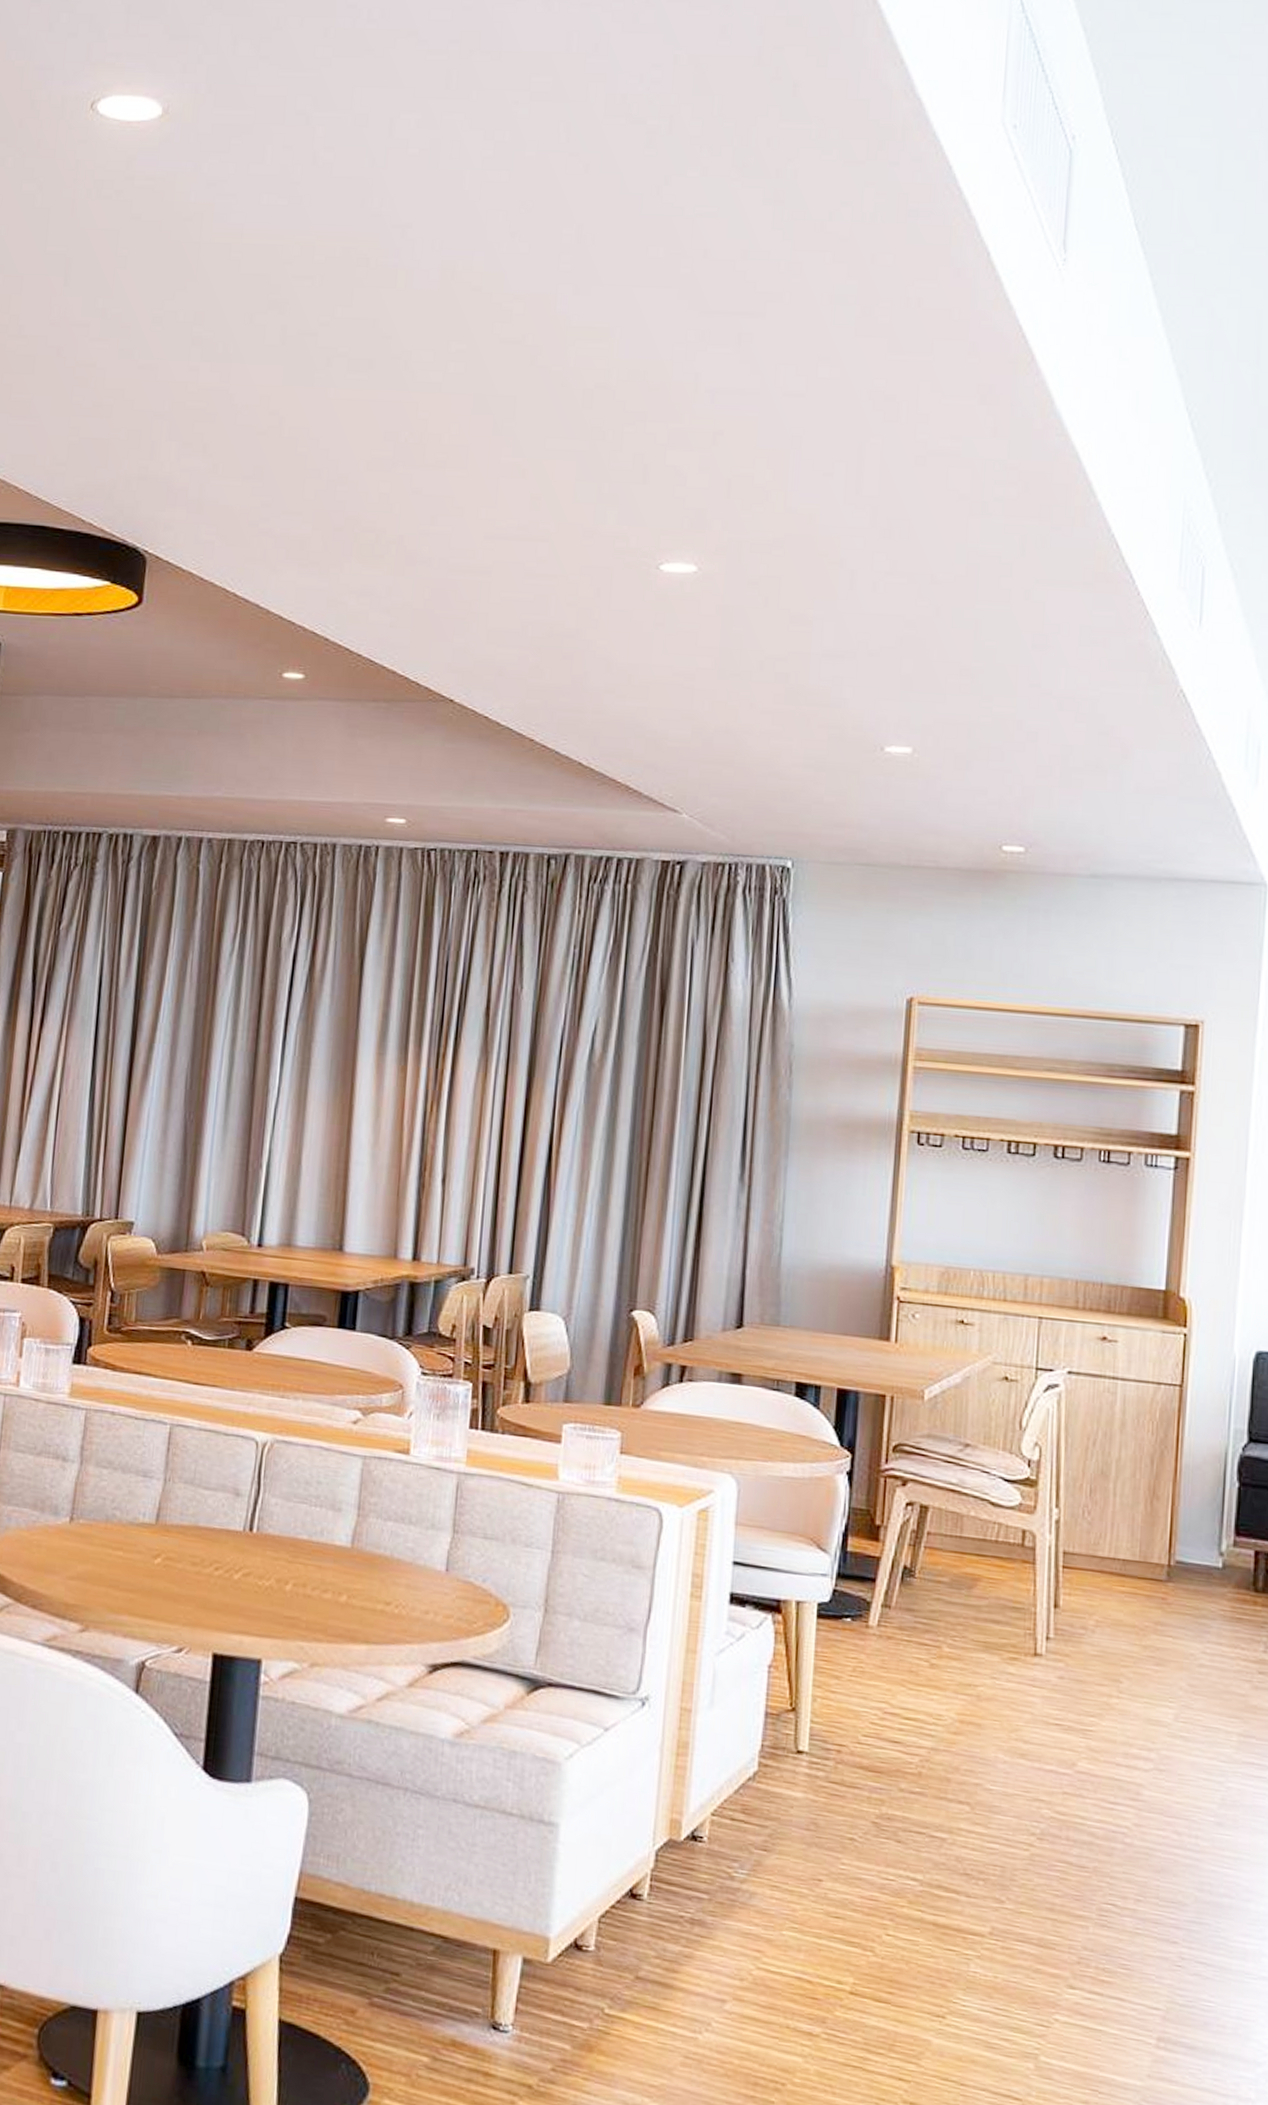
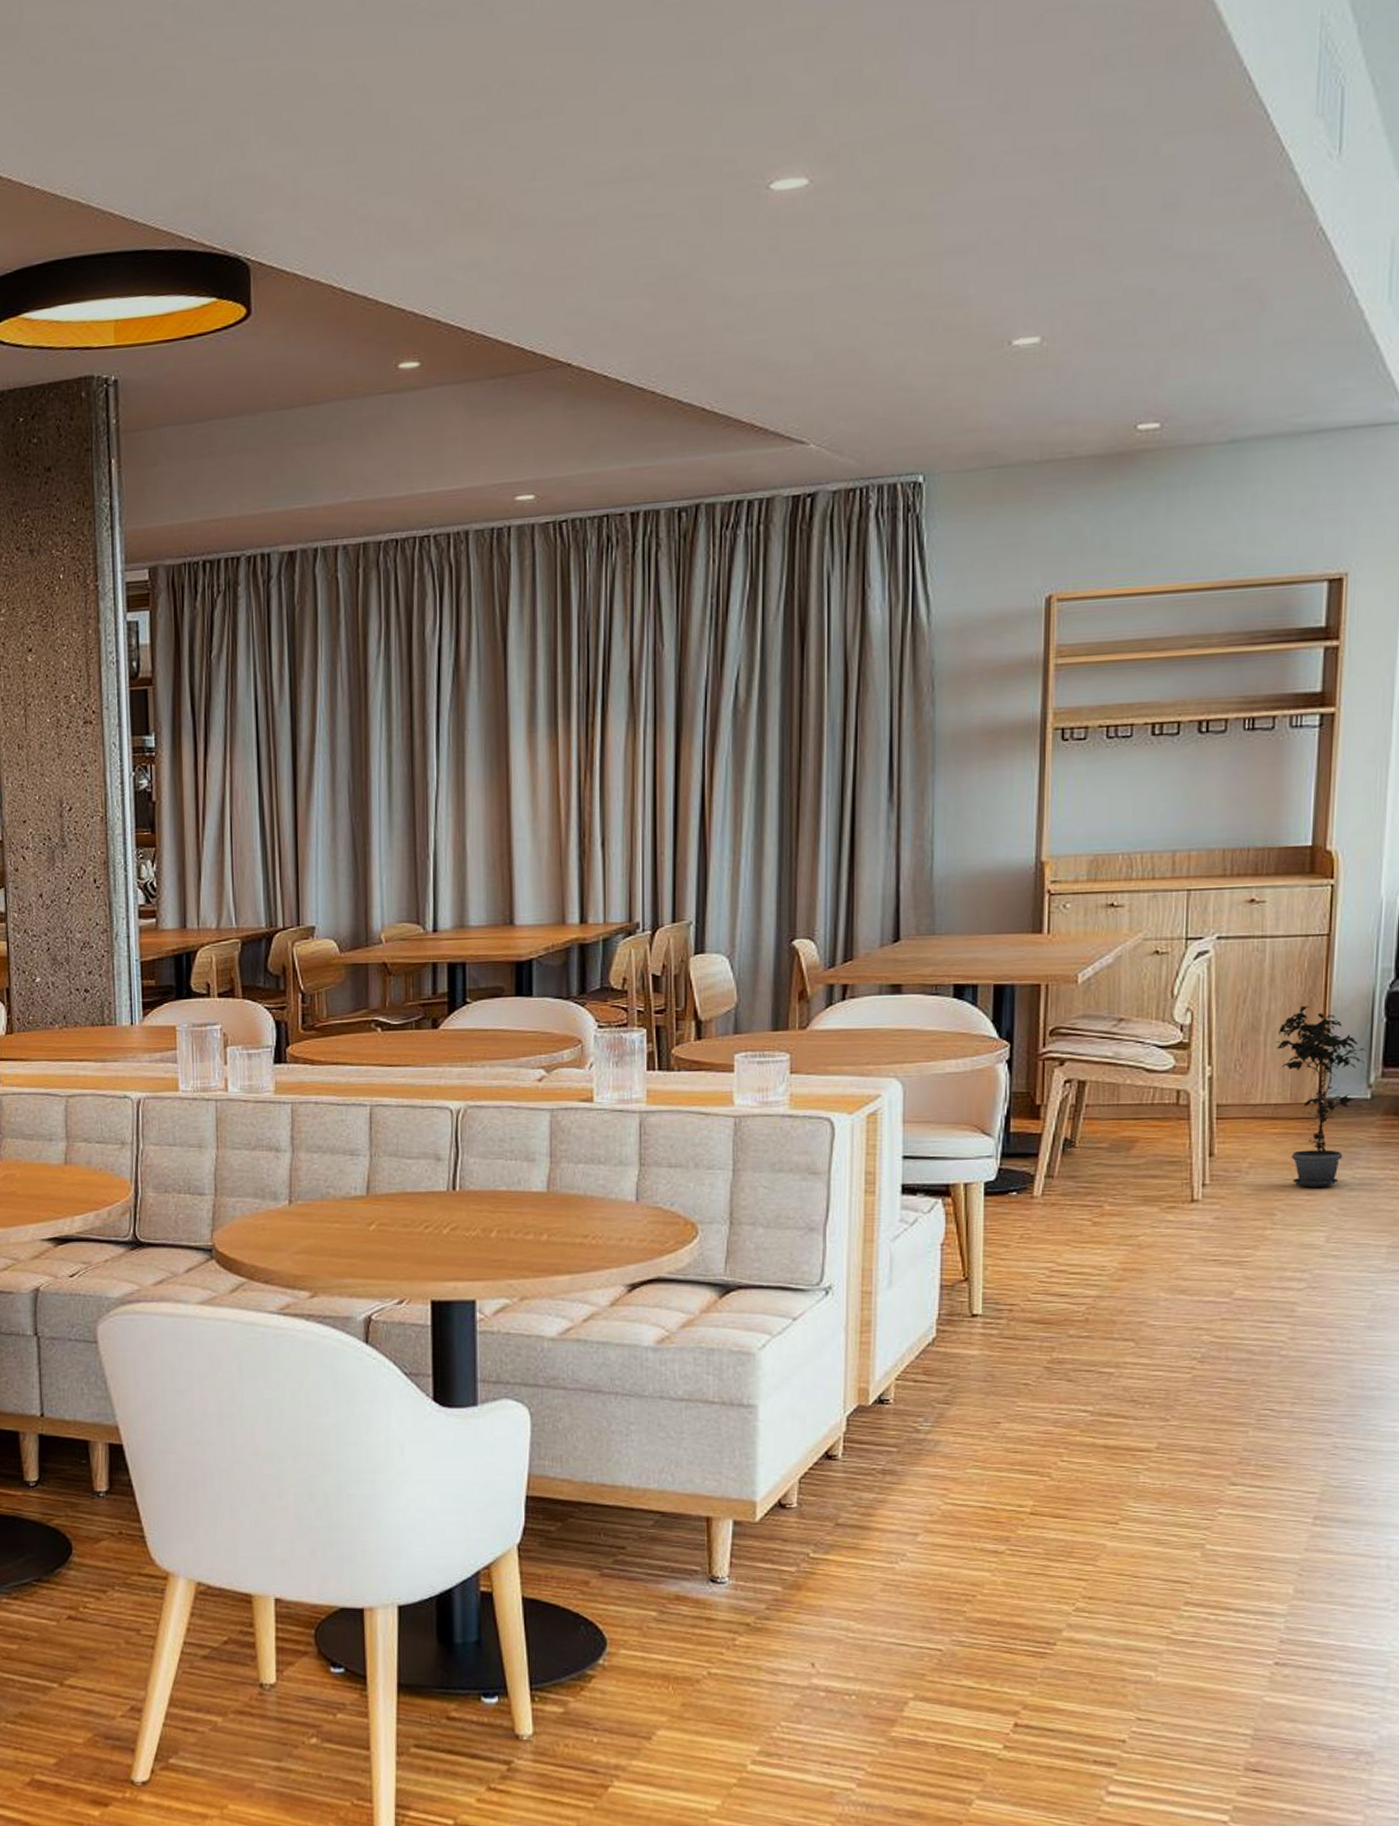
potted plant: none [1124,1458,1219,1659] -> present [1274,1006,1367,1188]

